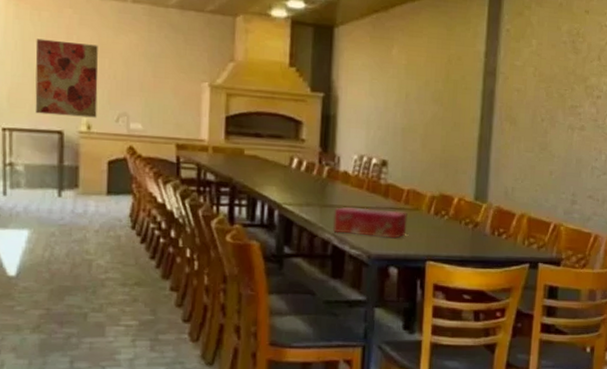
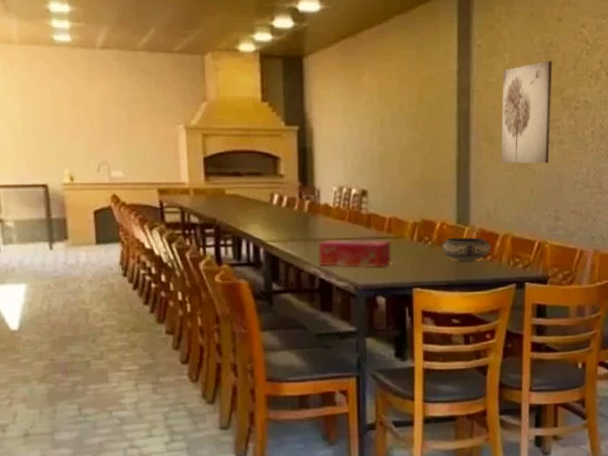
wall art: present [35,38,98,118] -> none [11,93,78,169]
bowl: none [456,213,507,239] -> present [440,237,491,262]
wall art: none [522,49,578,148] -> present [501,61,552,164]

